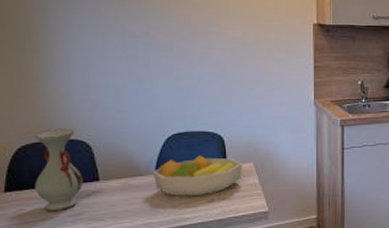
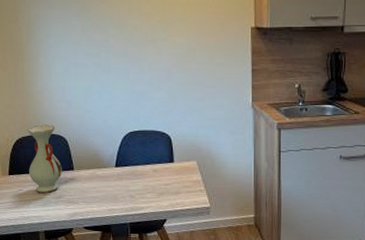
fruit bowl: present [152,155,242,197] -> none [113,152,187,189]

